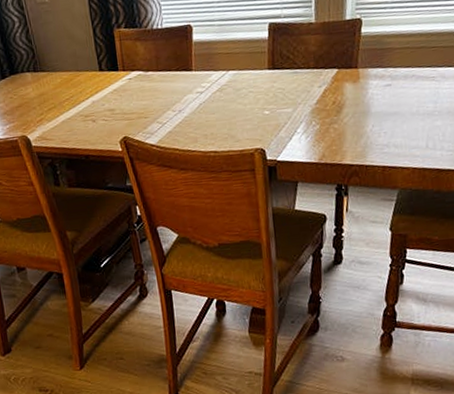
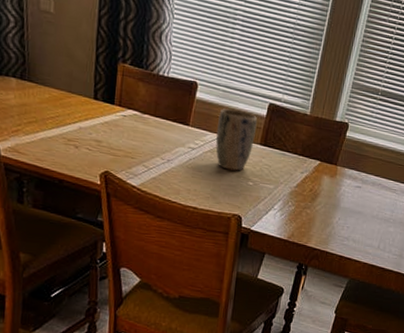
plant pot: none [219,39,262,105] -> present [215,108,258,171]

